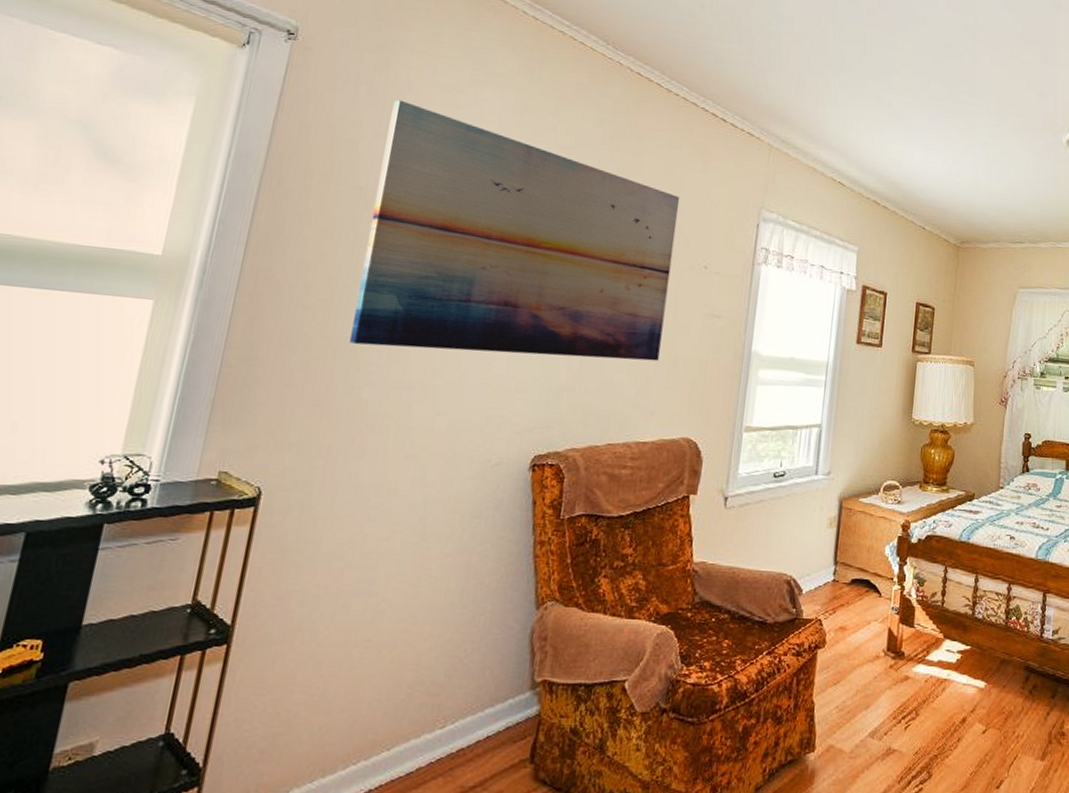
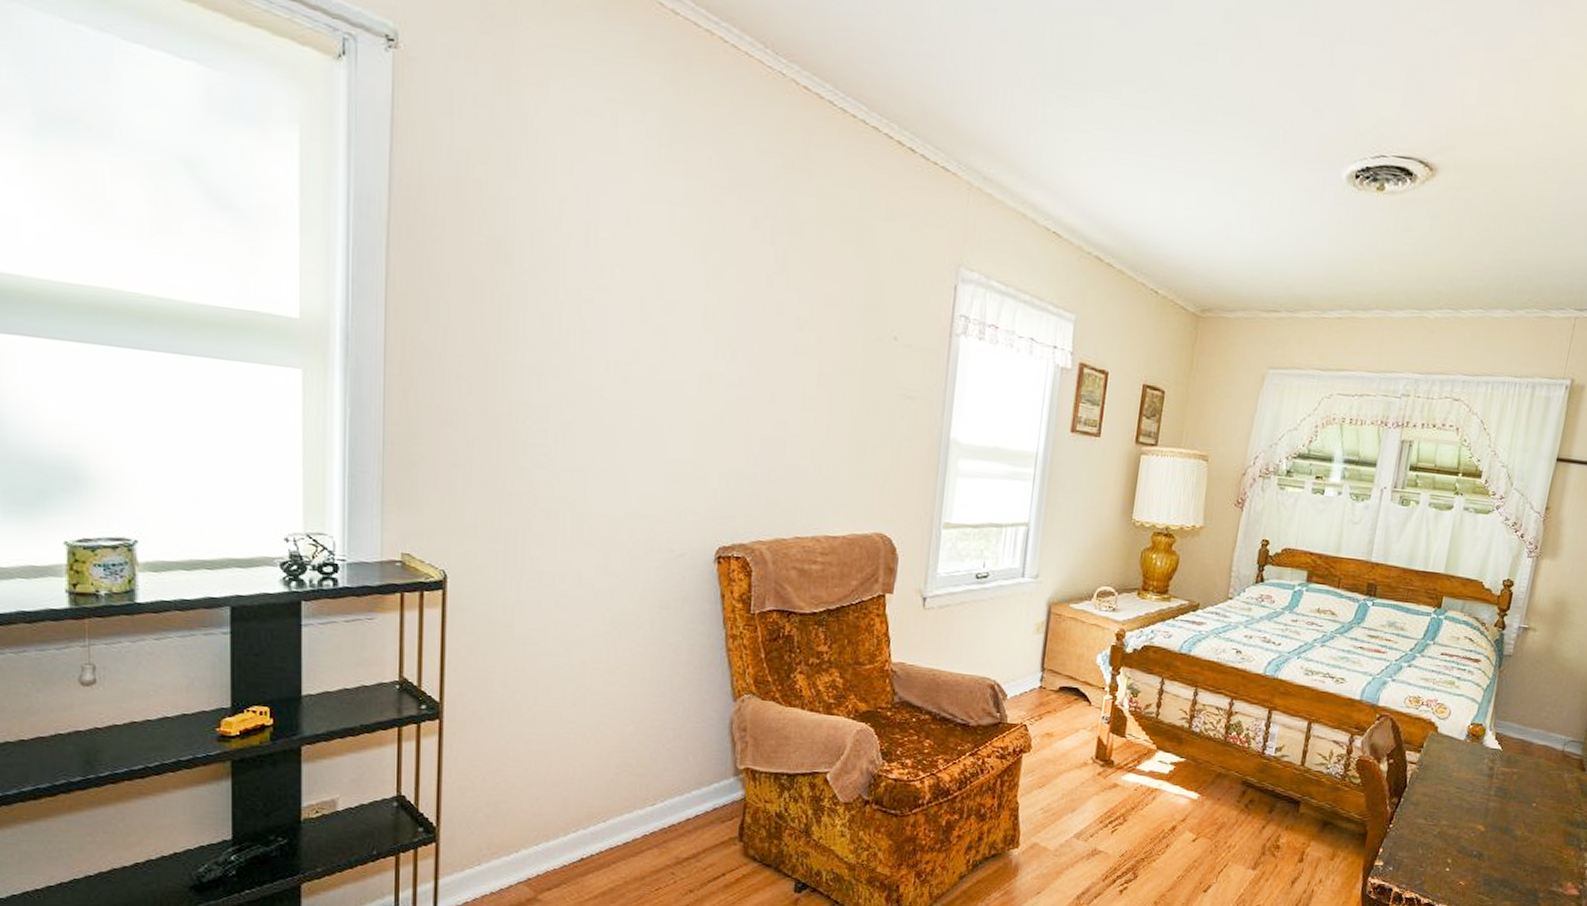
wall art: present [350,99,680,362] -> none [511,126,863,448]

